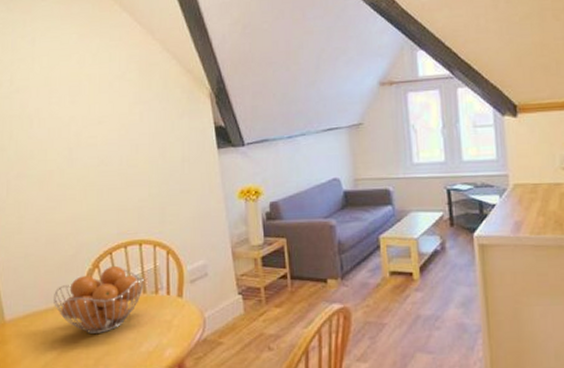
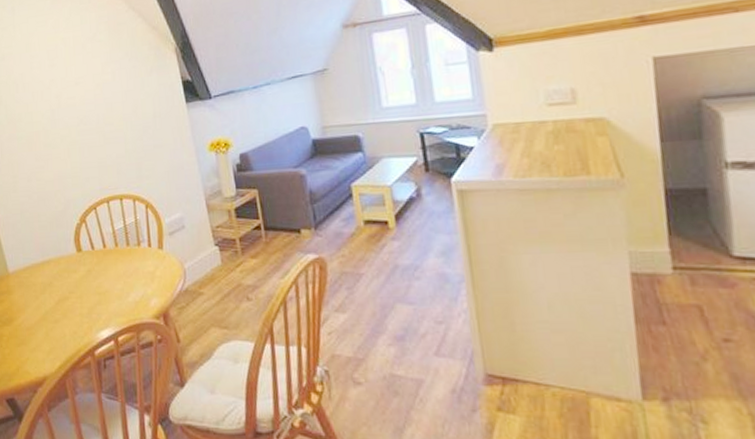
fruit basket: present [54,265,144,335] -> none [48,219,127,285]

